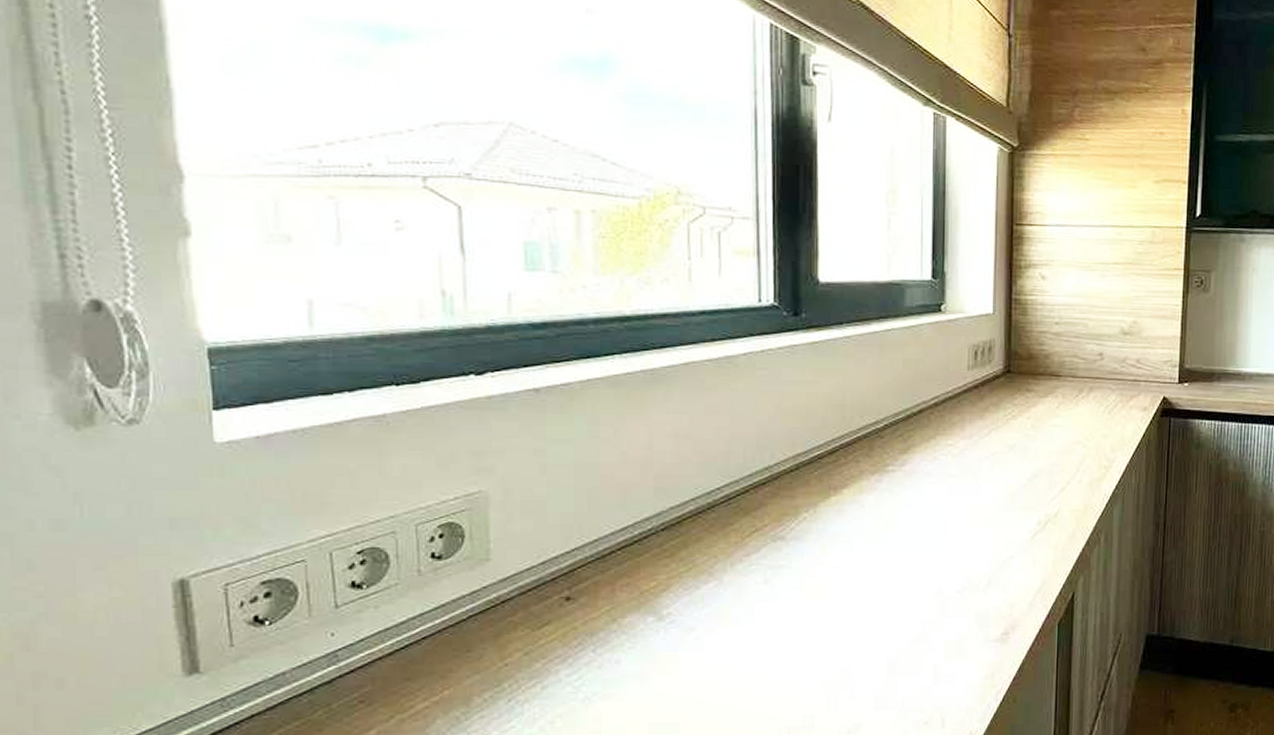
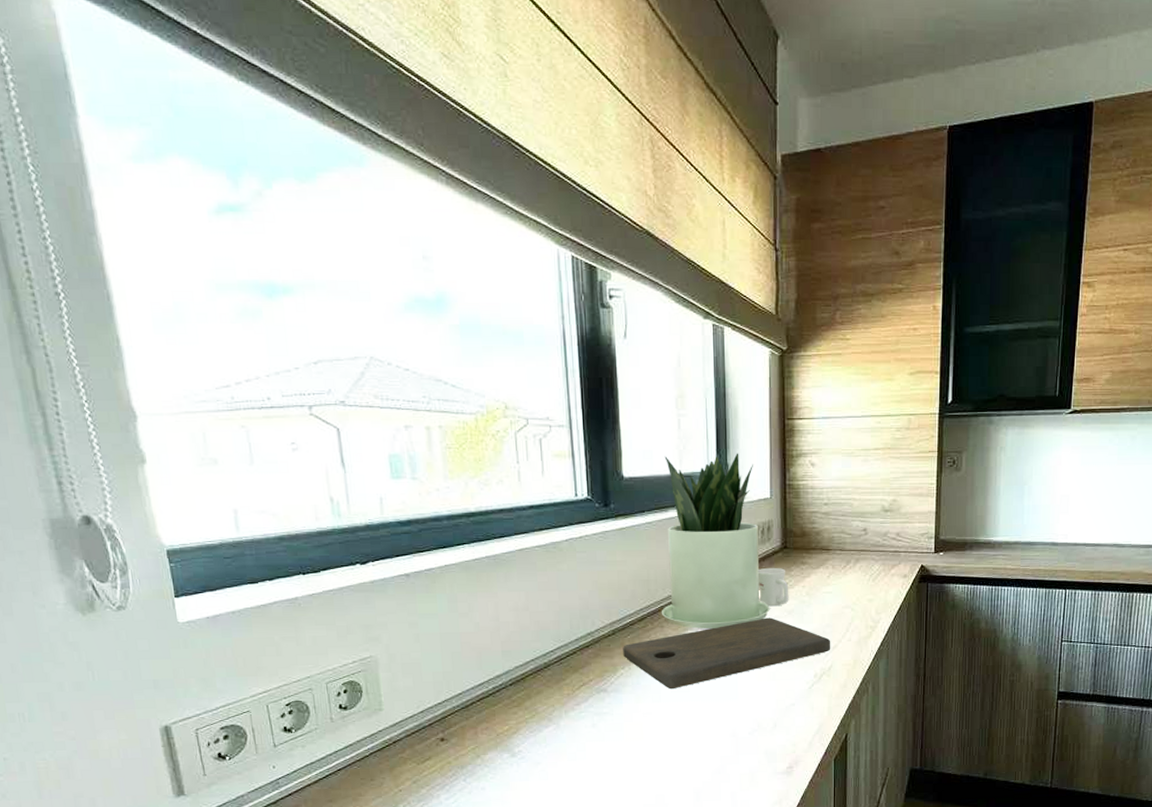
cutting board: none [808,453,1059,538] -> present [623,617,831,690]
planter: none [857,259,988,465] -> present [661,453,770,629]
mug: none [976,394,1011,441] -> present [759,567,789,607]

